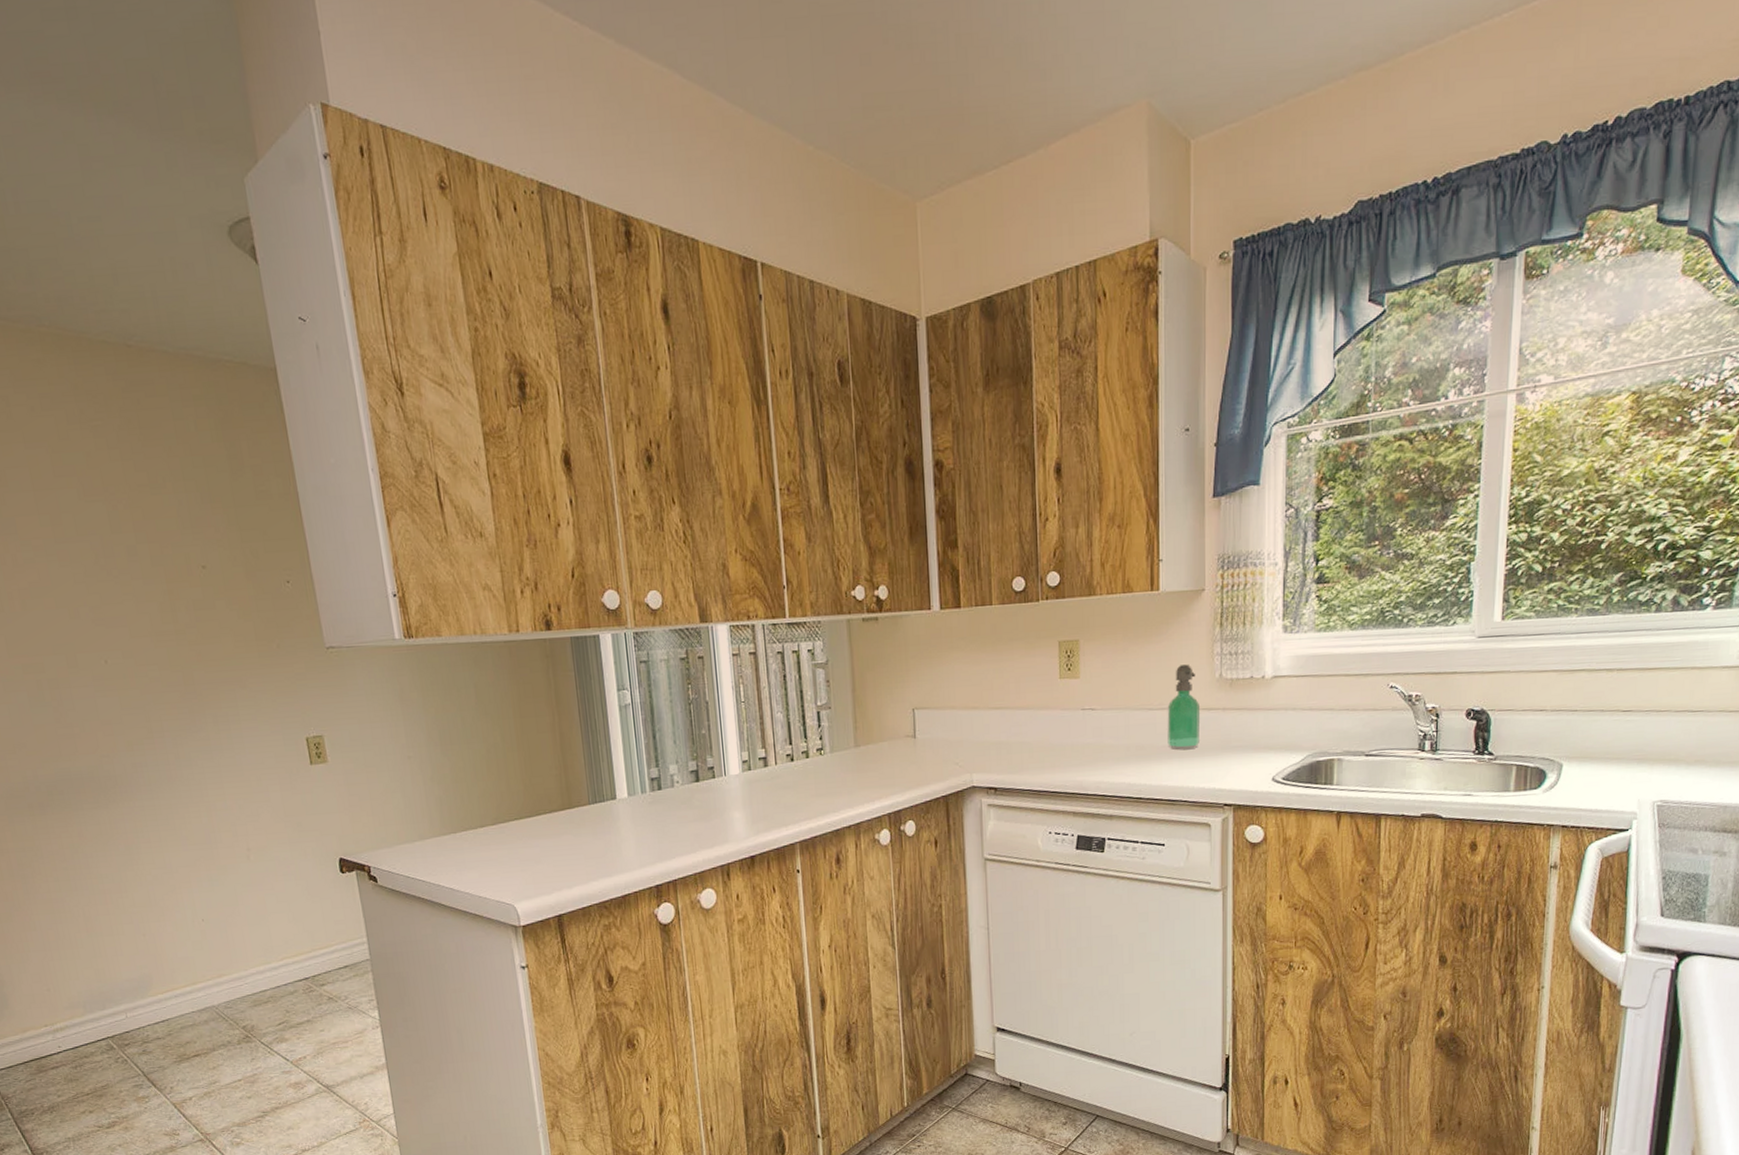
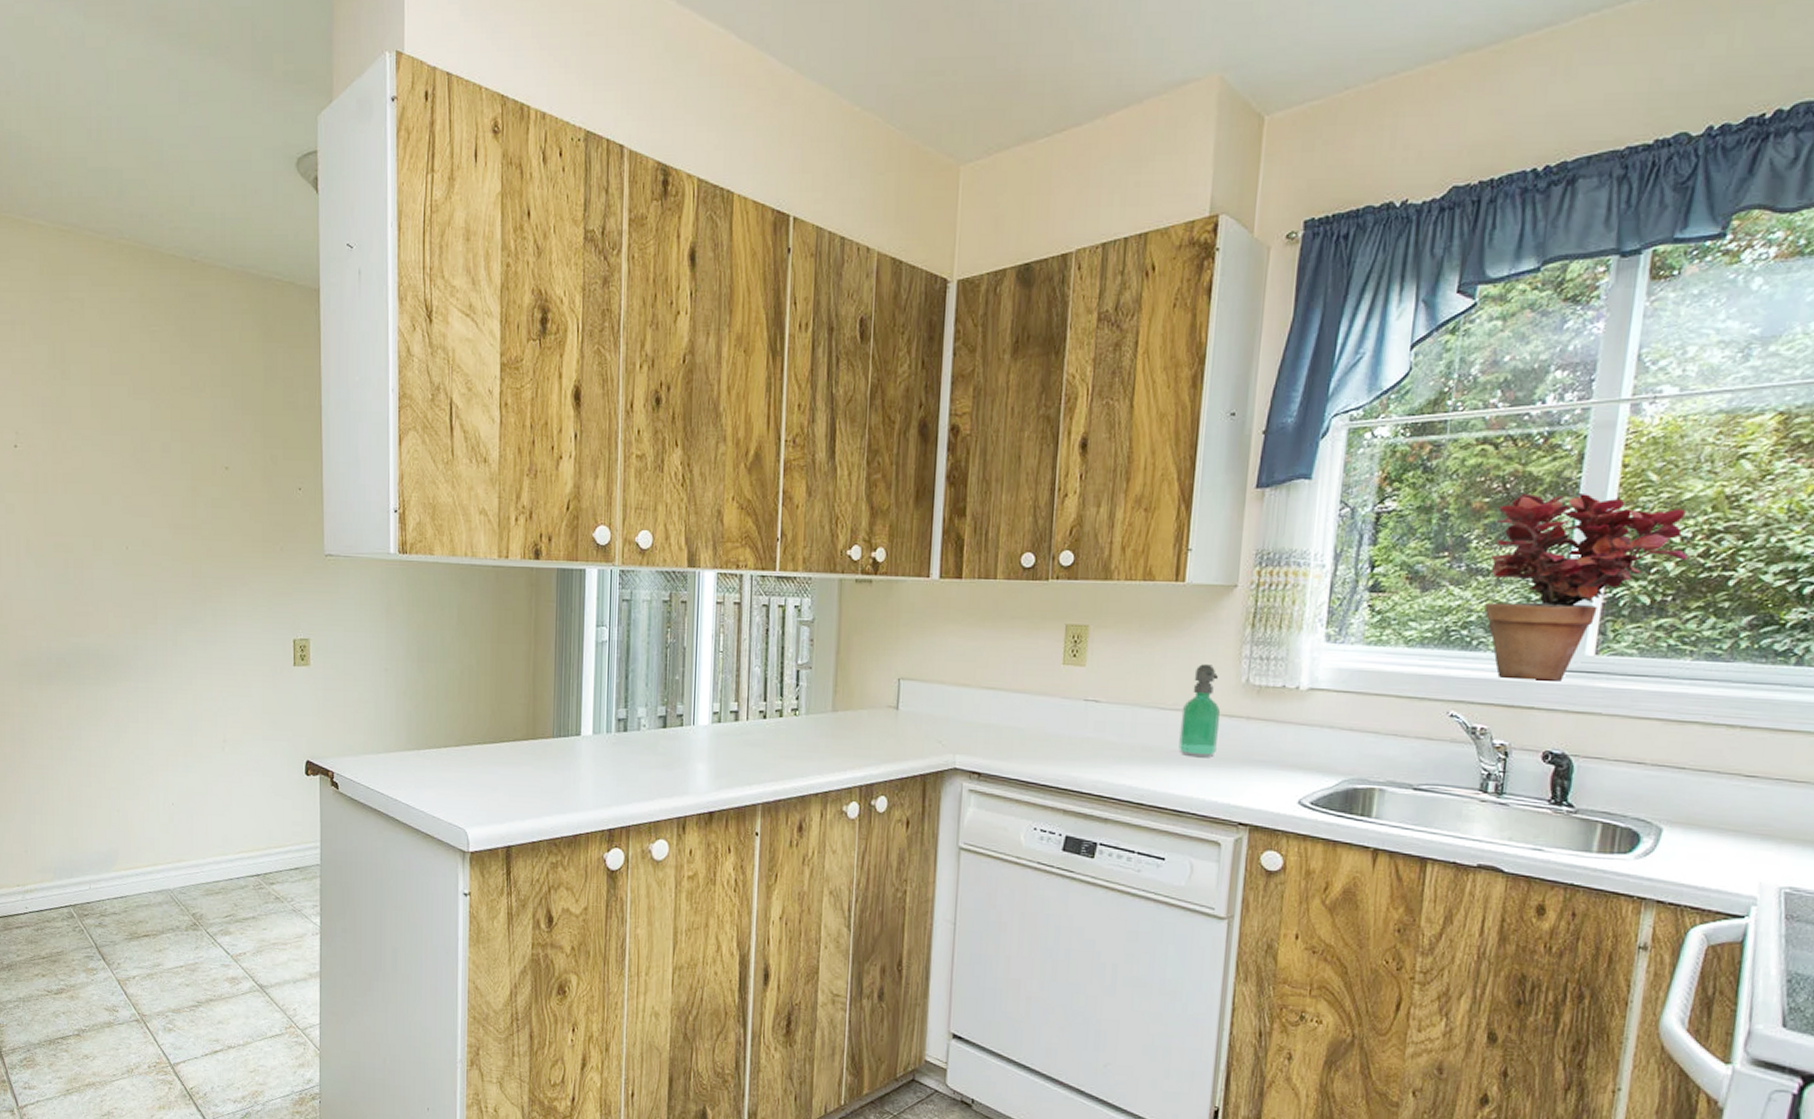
potted plant: none [1411,477,1569,650] -> present [1484,492,1688,681]

